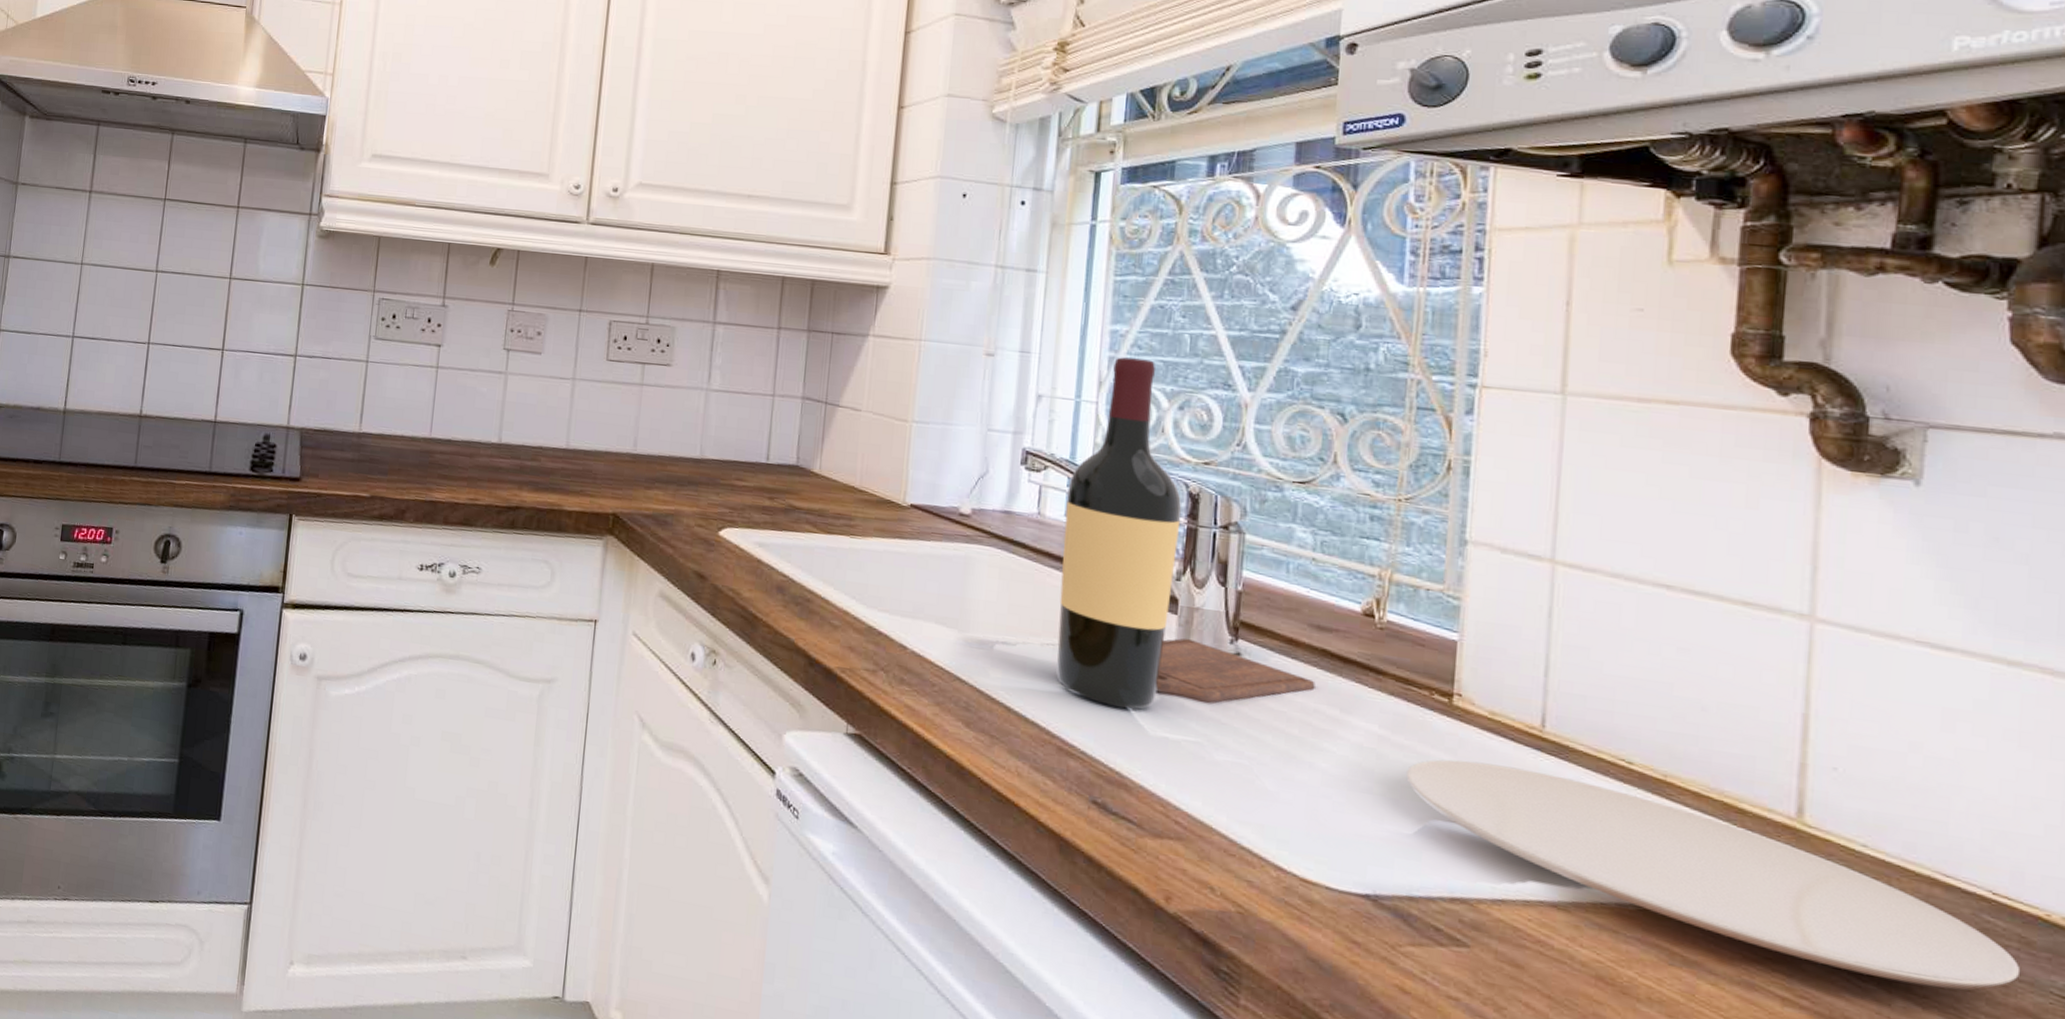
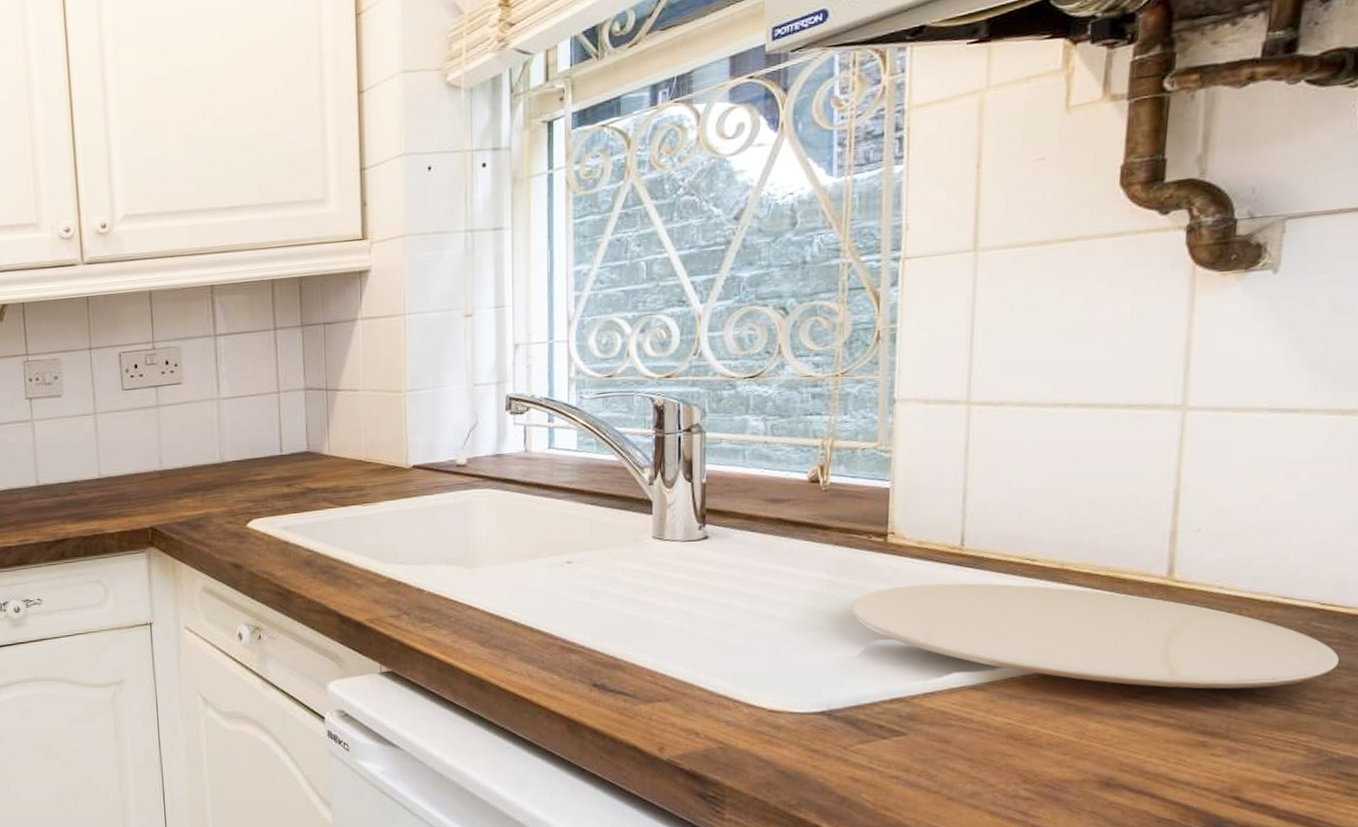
wine bottle: present [1056,357,1182,709] -> none [549,292,650,603]
cutting board: present [1156,638,1316,702] -> none [639,532,772,583]

